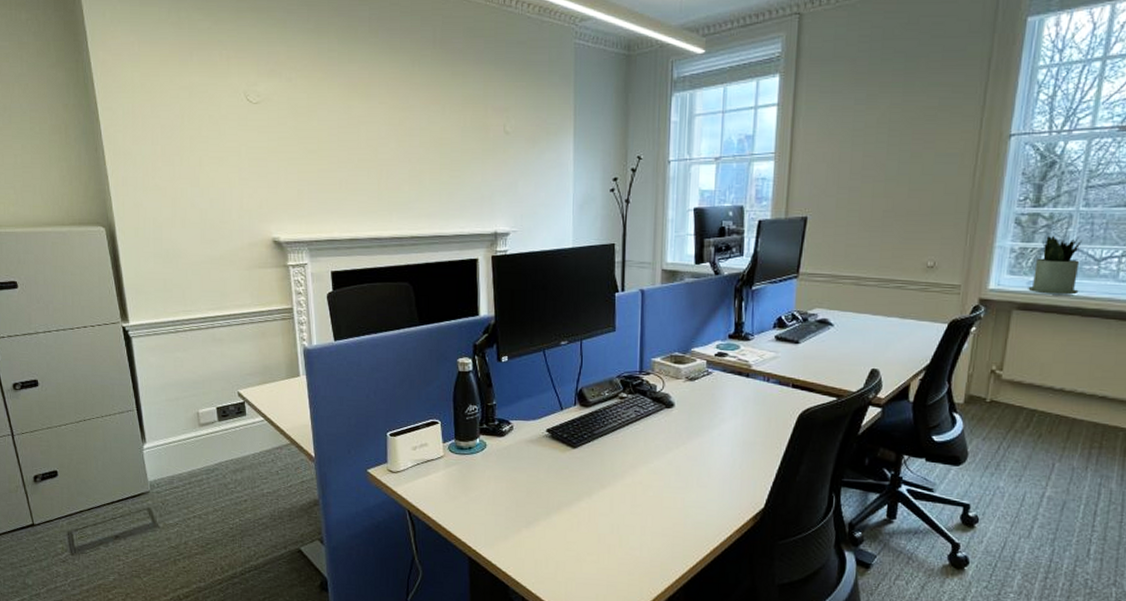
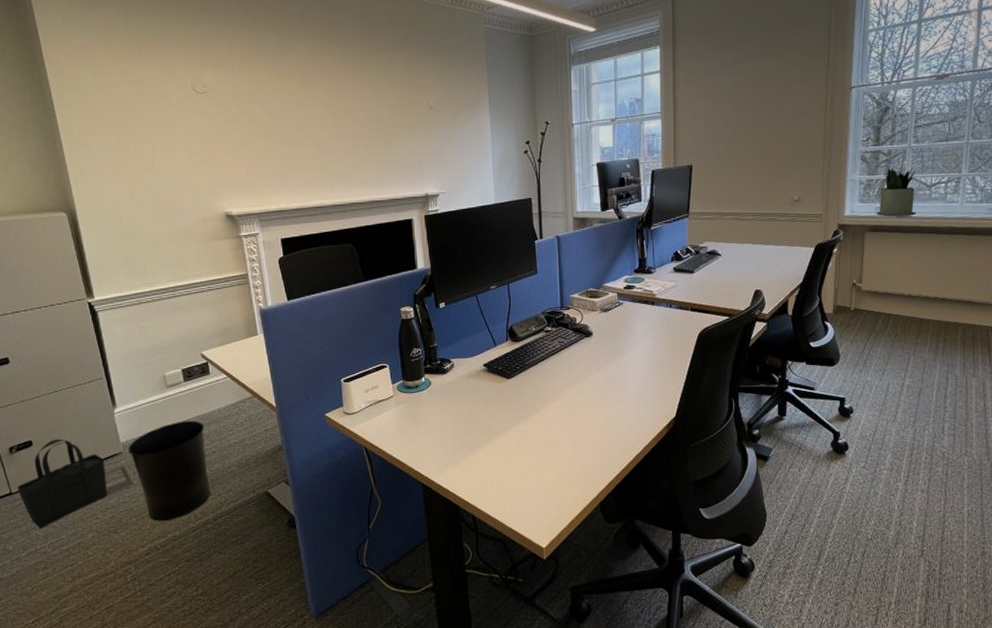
shopping bag: none [40,471,131,565] -> present [17,438,107,528]
waste bin: none [155,463,239,570] -> present [128,420,210,522]

